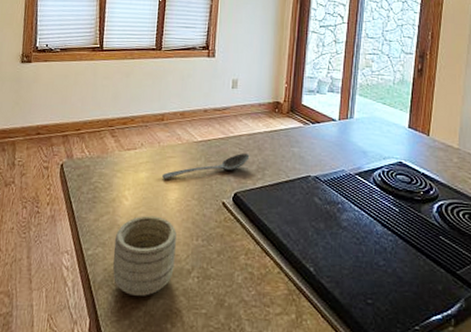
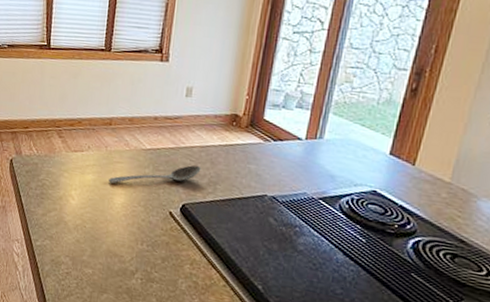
mug: present [113,215,177,296] -> none [60,215,122,289]

